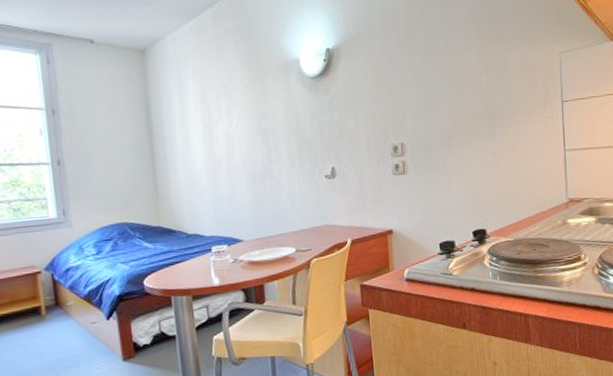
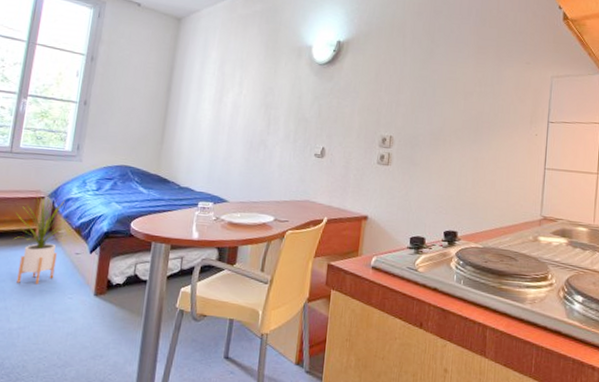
house plant: none [13,265,83,364] -> present [12,192,76,285]

